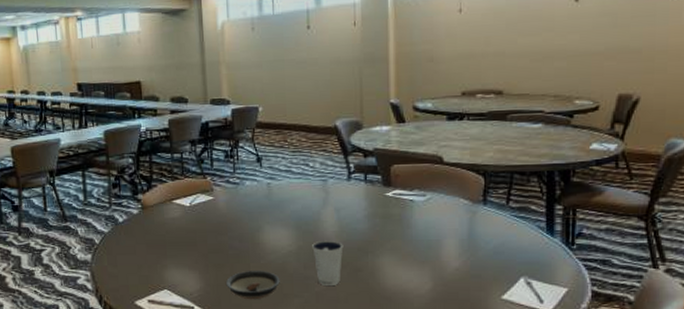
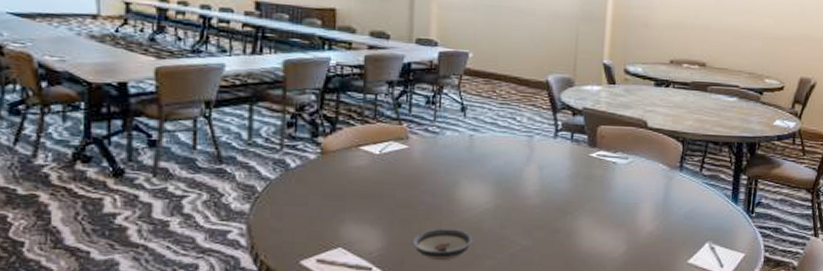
dixie cup: present [312,240,344,285] -> none [511,199,543,247]

